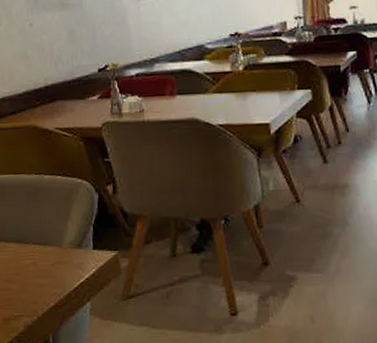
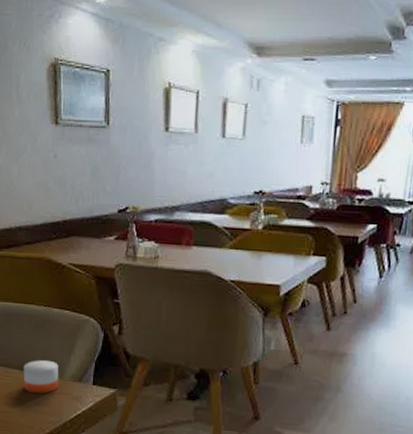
candle: none [20,230,59,266] -> present [23,360,59,394]

